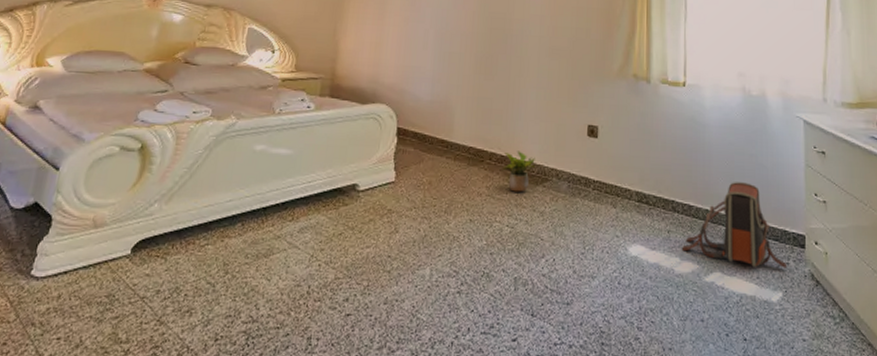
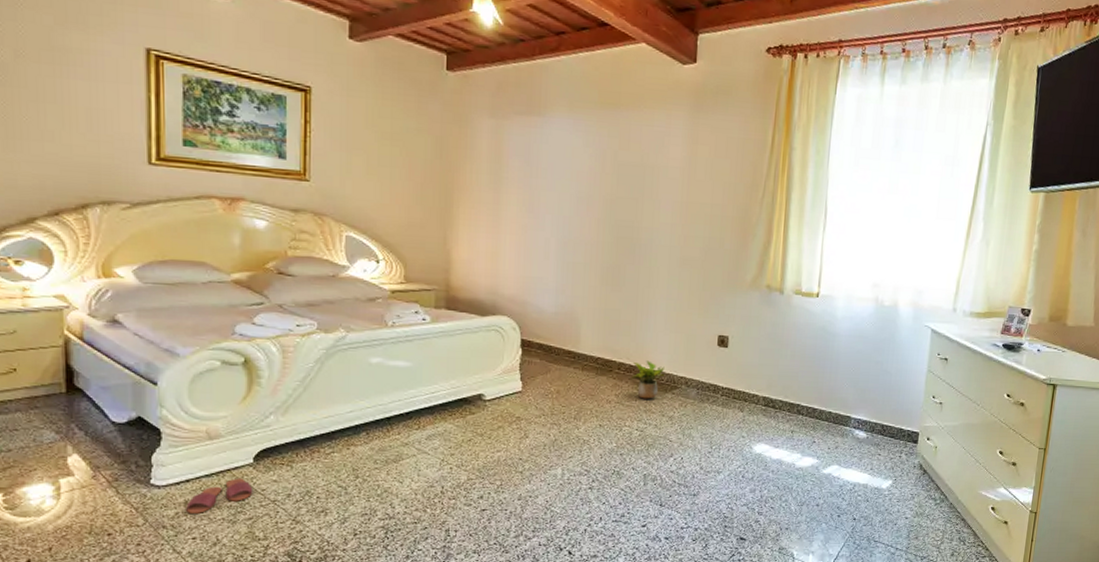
slippers: none [57,270,126,310] -> present [186,478,253,513]
backpack: present [682,182,788,268] -> none [804,387,900,461]

